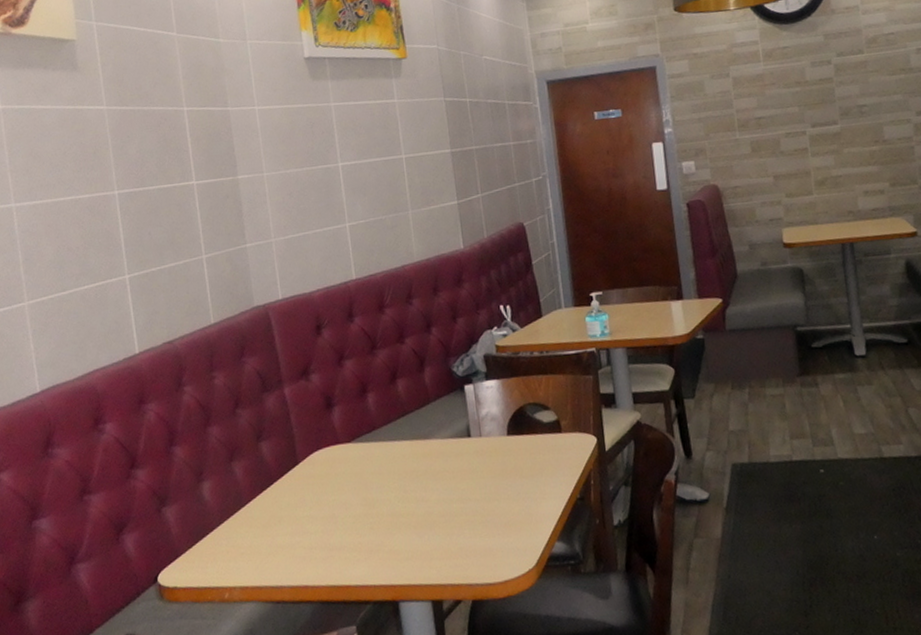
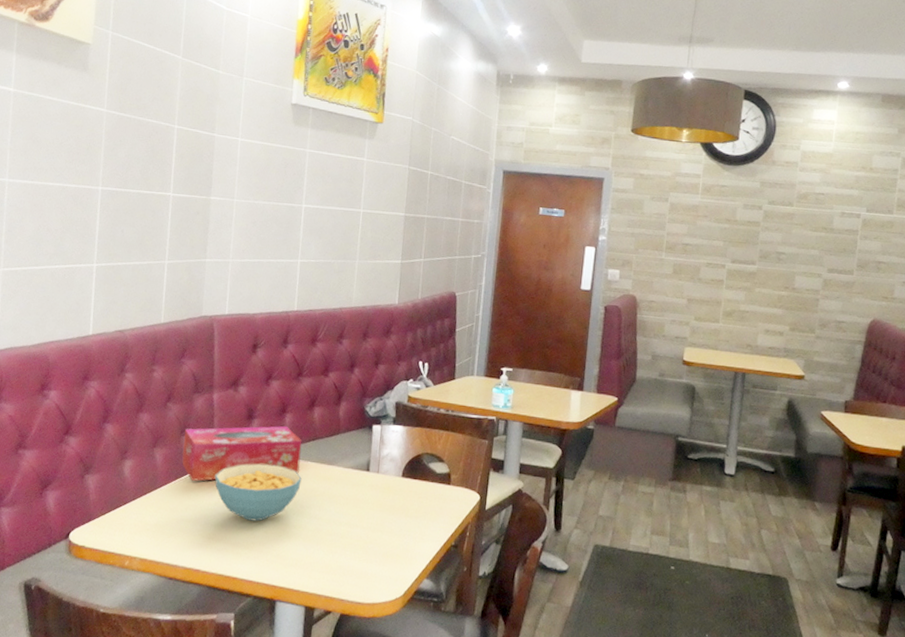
tissue box: none [260,406,395,490] -> present [182,425,302,482]
cereal bowl: none [303,452,400,520] -> present [214,464,302,522]

